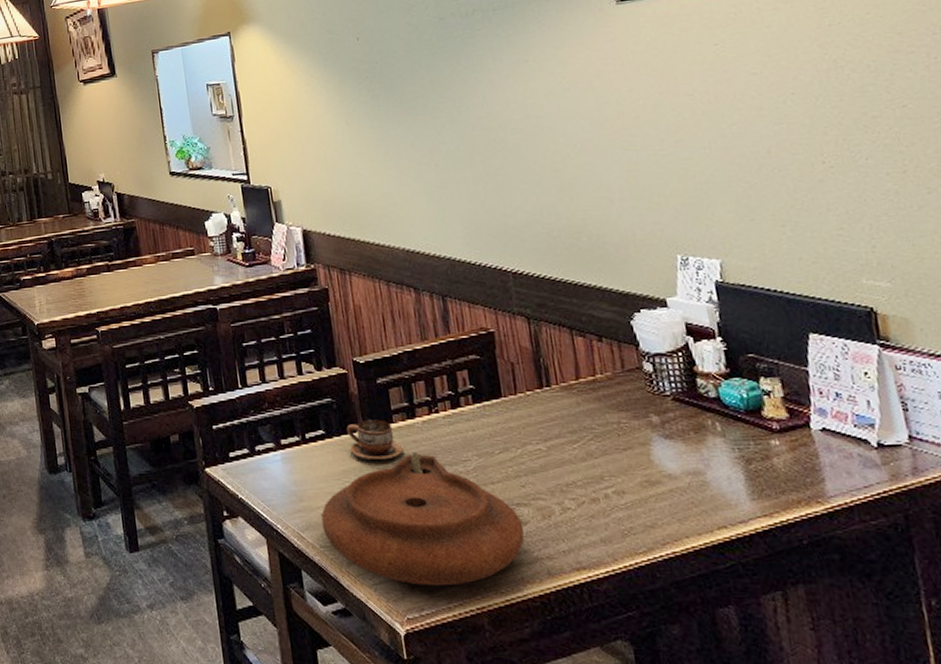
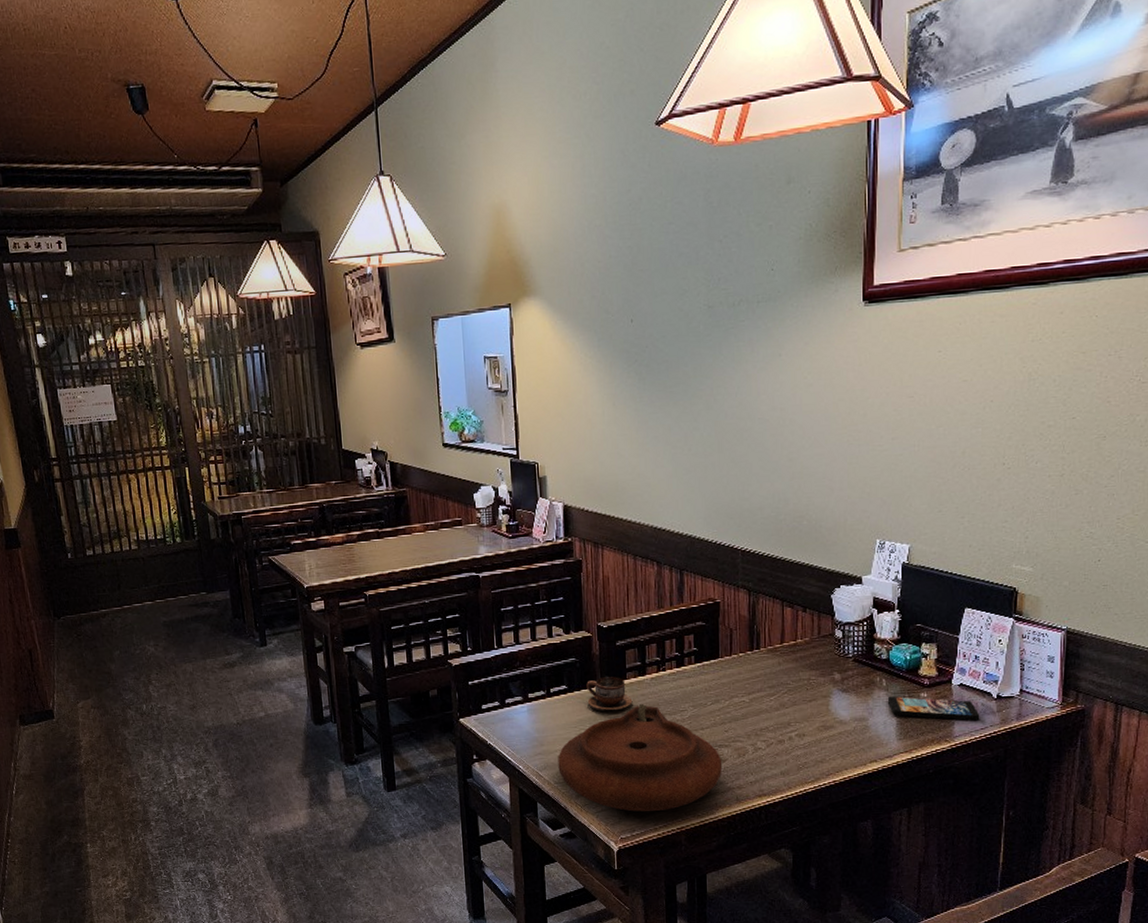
smartphone: none [726,443,860,477] -> present [887,696,980,721]

